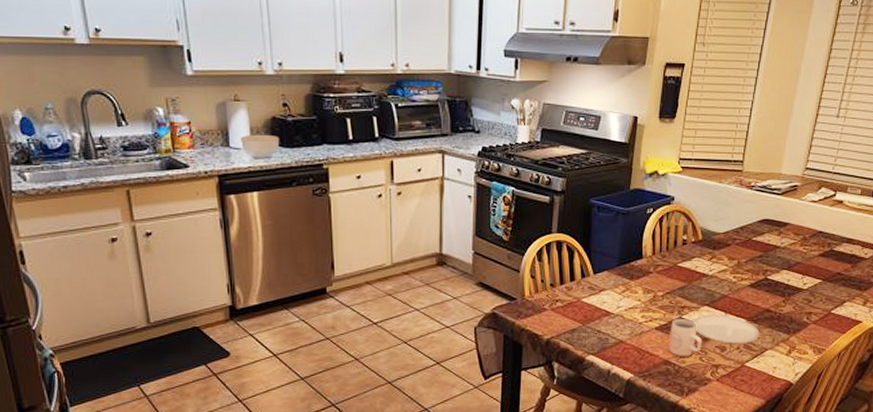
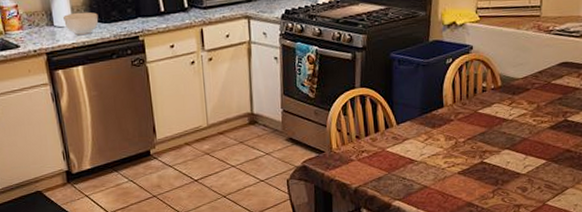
mug: present [668,319,702,357] -> none [471,163,504,199]
plate: present [692,314,760,344] -> none [494,157,560,185]

